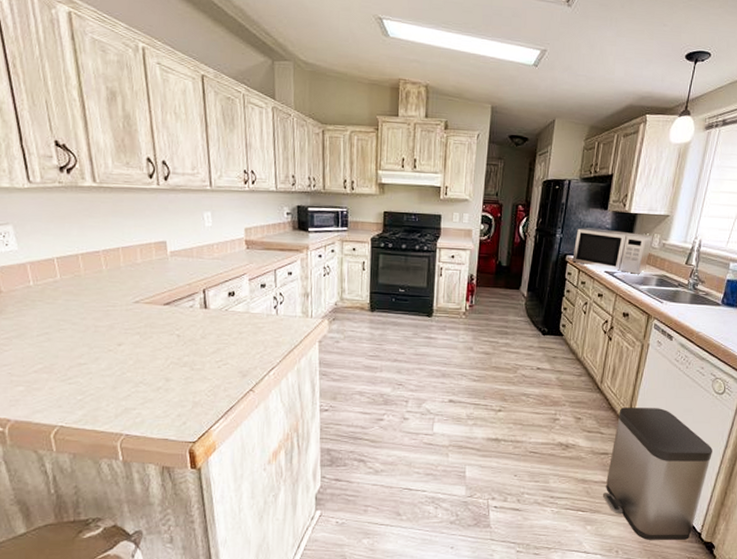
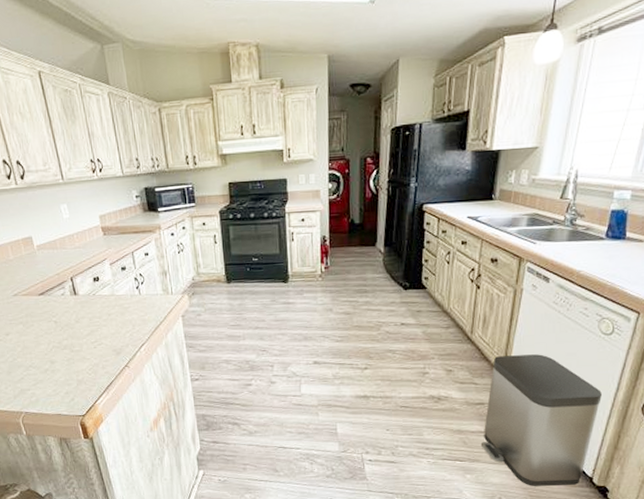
microwave: present [572,227,653,274] -> none [430,171,520,216]

